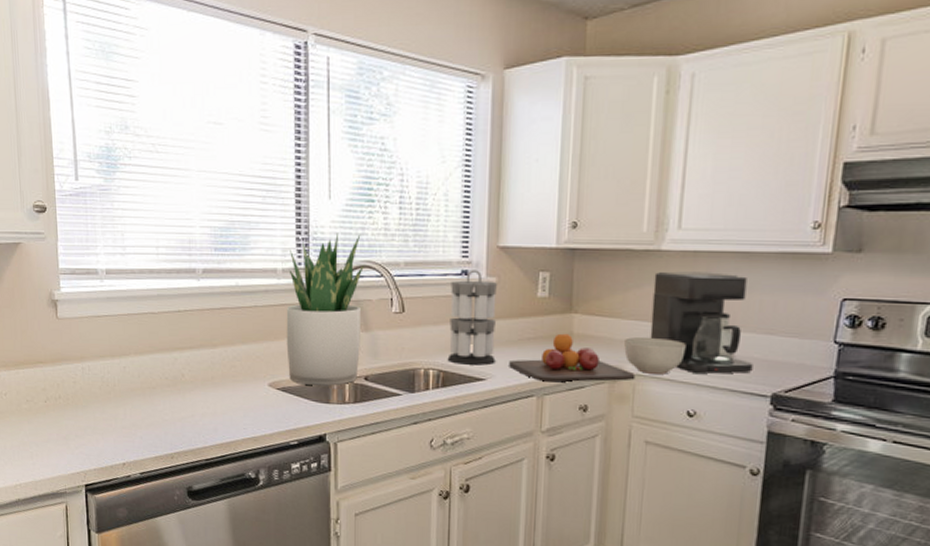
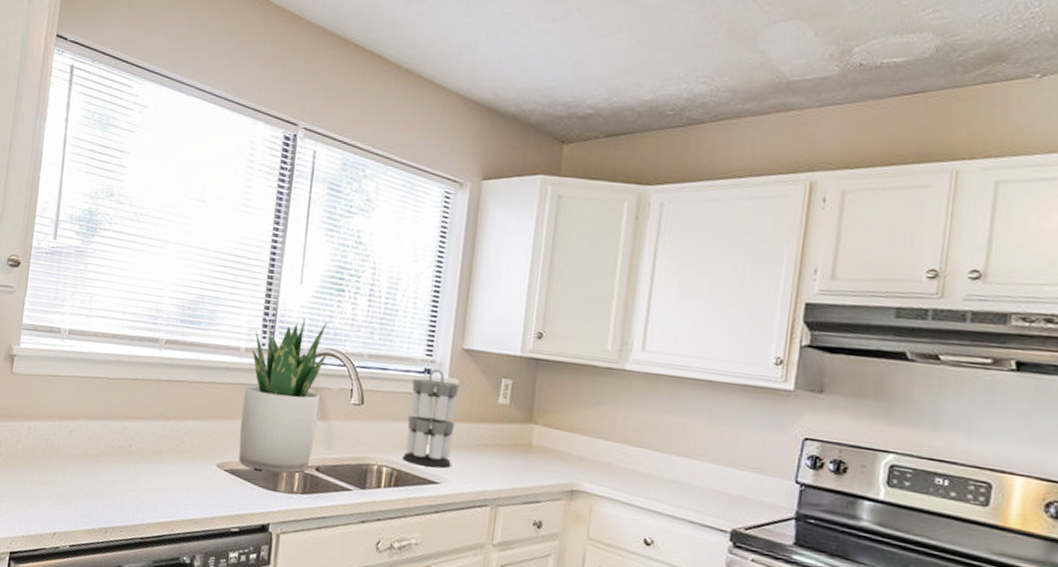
chopping board: present [509,333,636,383] -> none [464,443,593,500]
bowl: present [623,337,686,374] -> none [582,455,646,498]
coffee maker: present [650,271,753,374] -> none [609,390,713,505]

